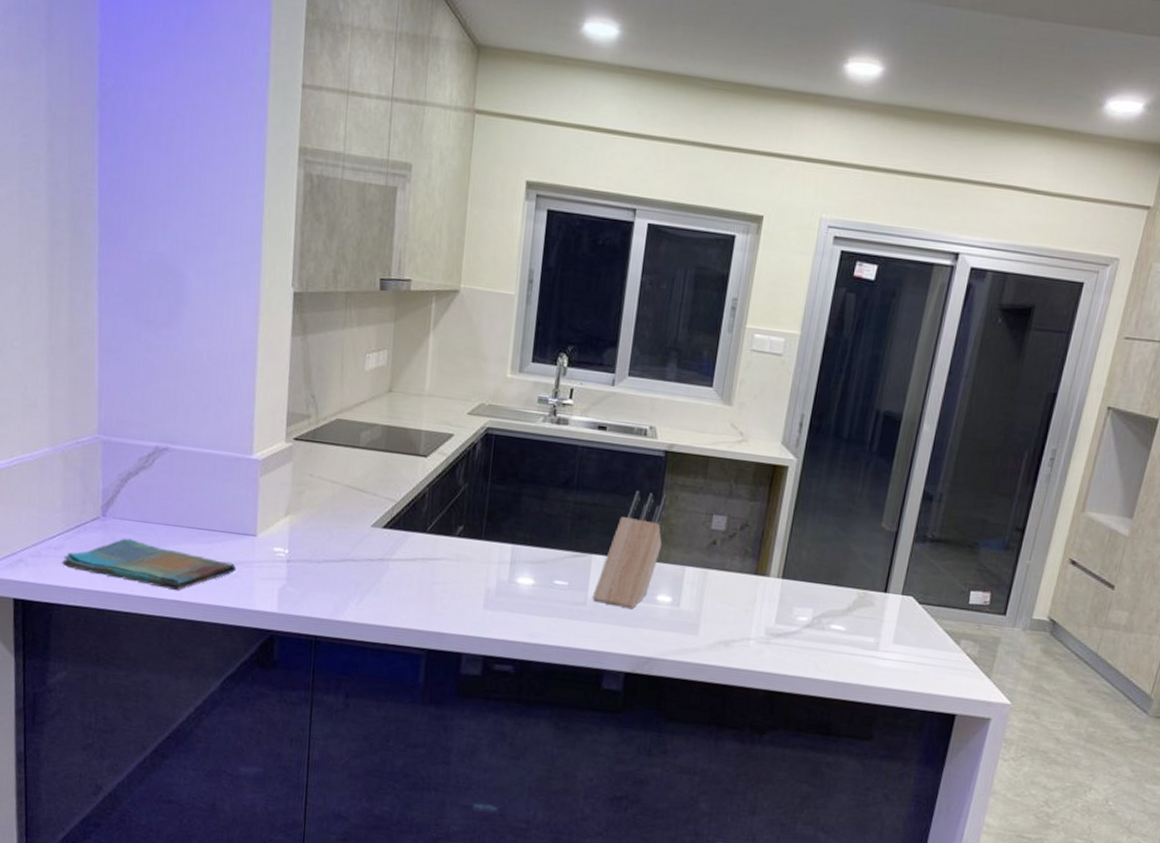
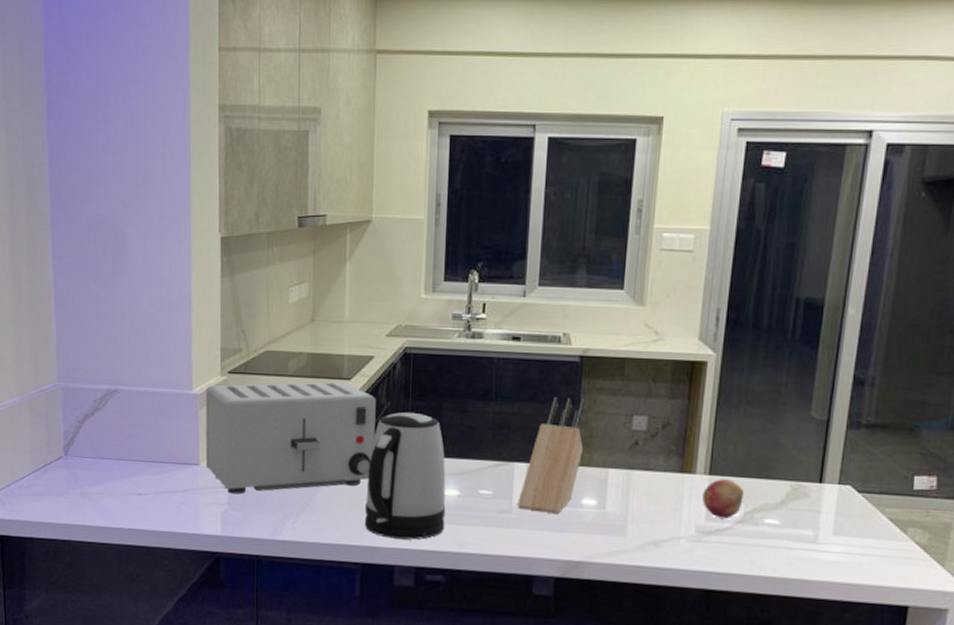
dish towel: present [61,538,237,591] -> none [31,474,183,520]
toaster: none [263,451,453,570] -> present [205,381,376,494]
kettle: none [432,495,522,628] -> present [364,412,446,540]
fruit: none [774,583,814,623] -> present [702,479,744,519]

